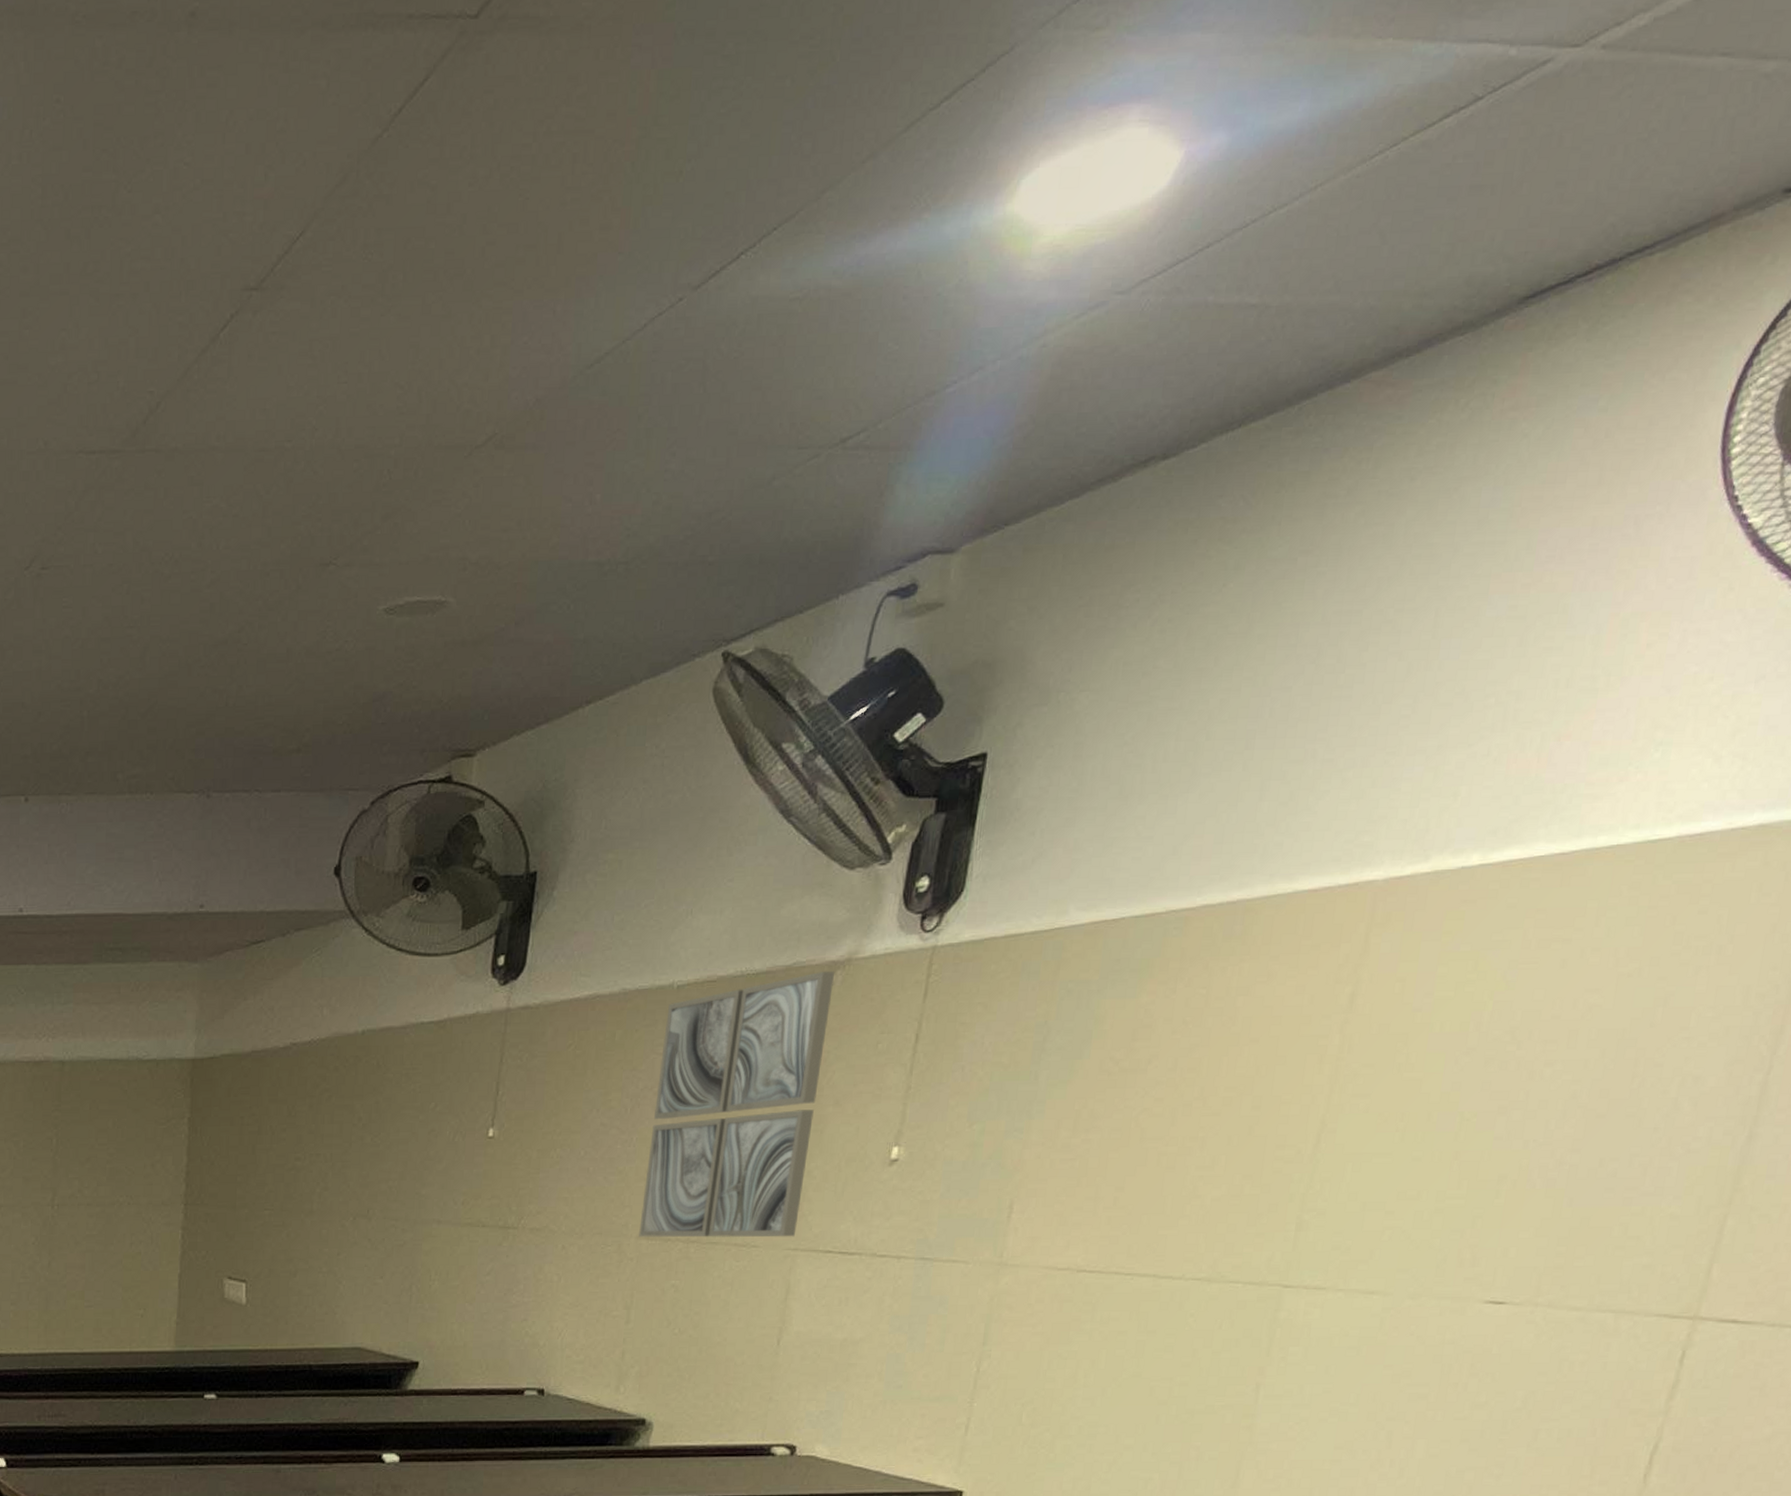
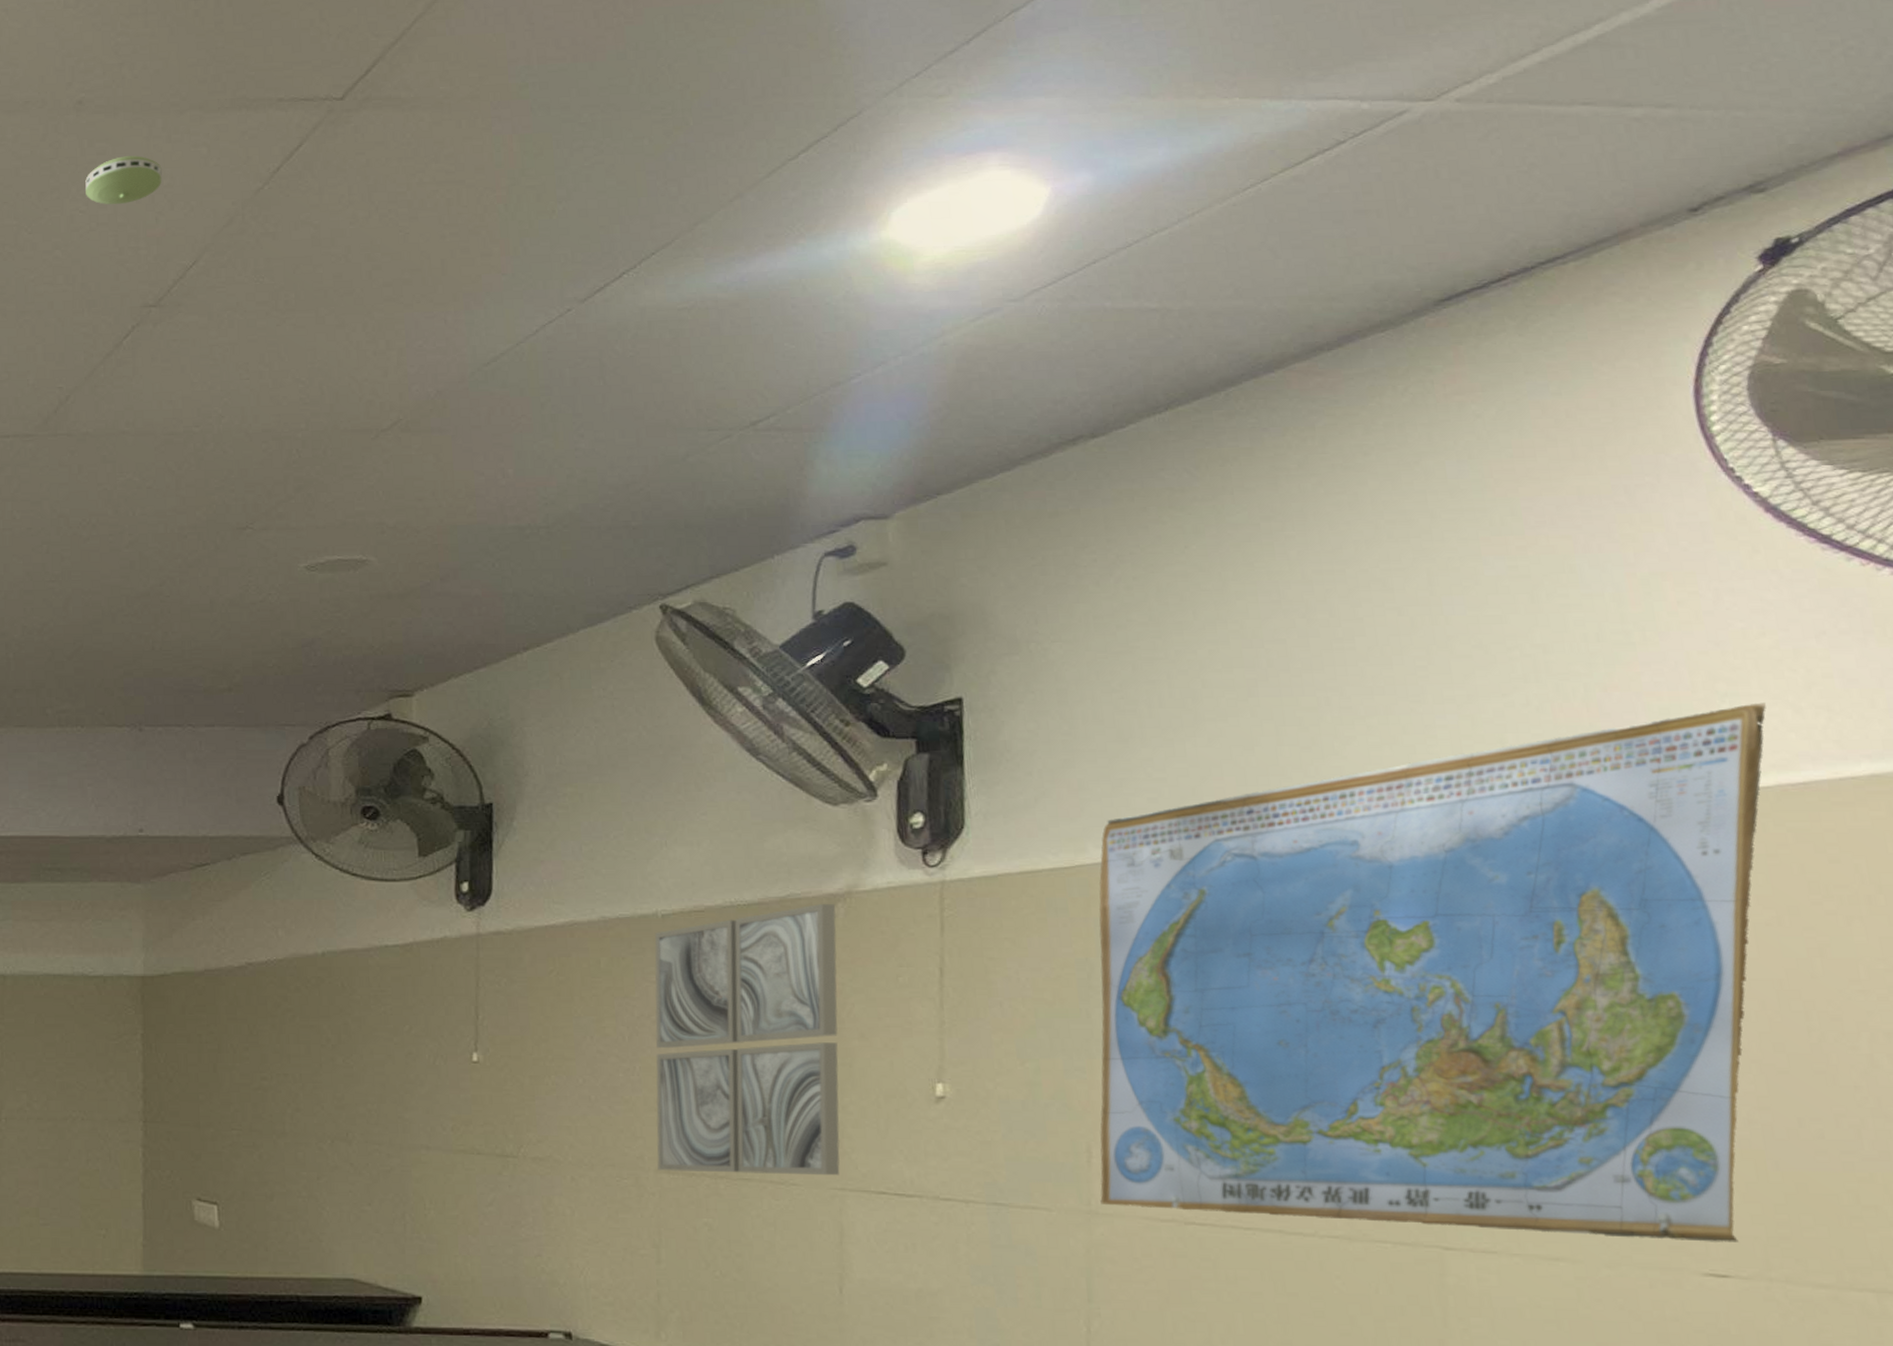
smoke detector: none [192,89,276,156] -> present [85,155,162,205]
world map: none [1011,751,1692,1273] -> present [1099,702,1766,1243]

